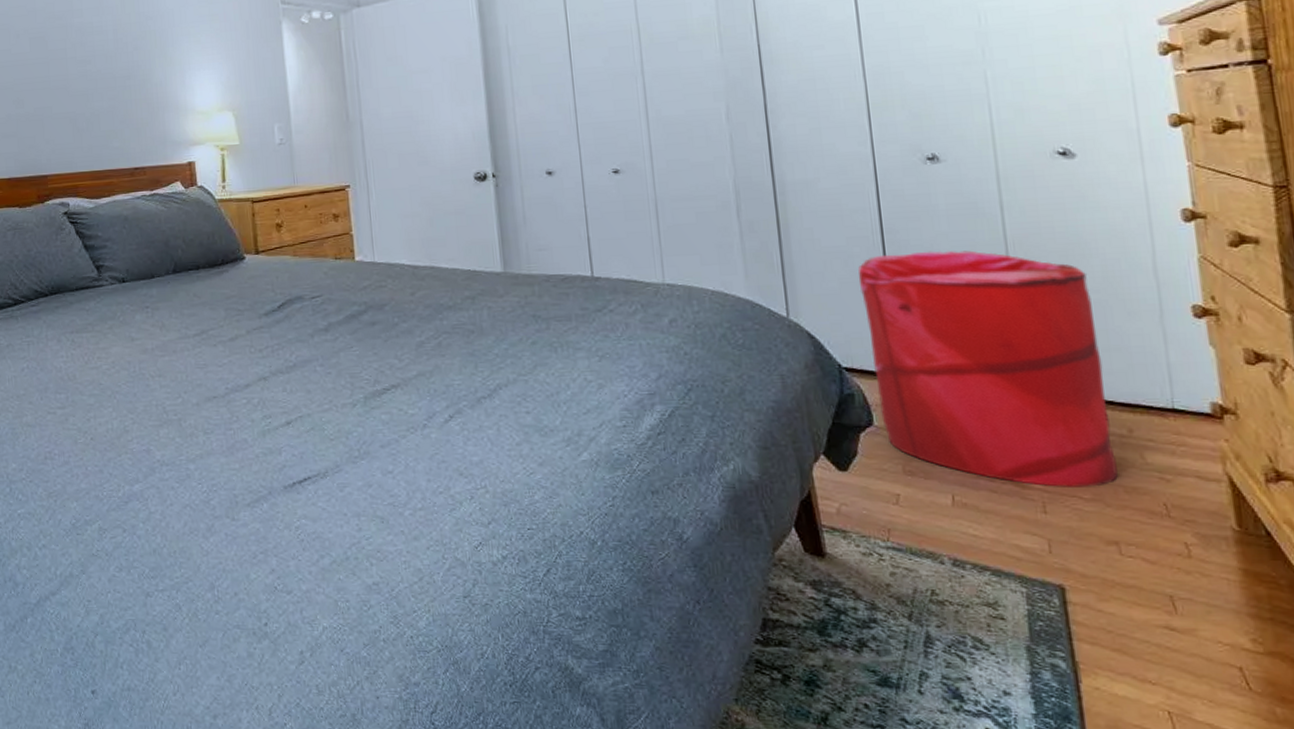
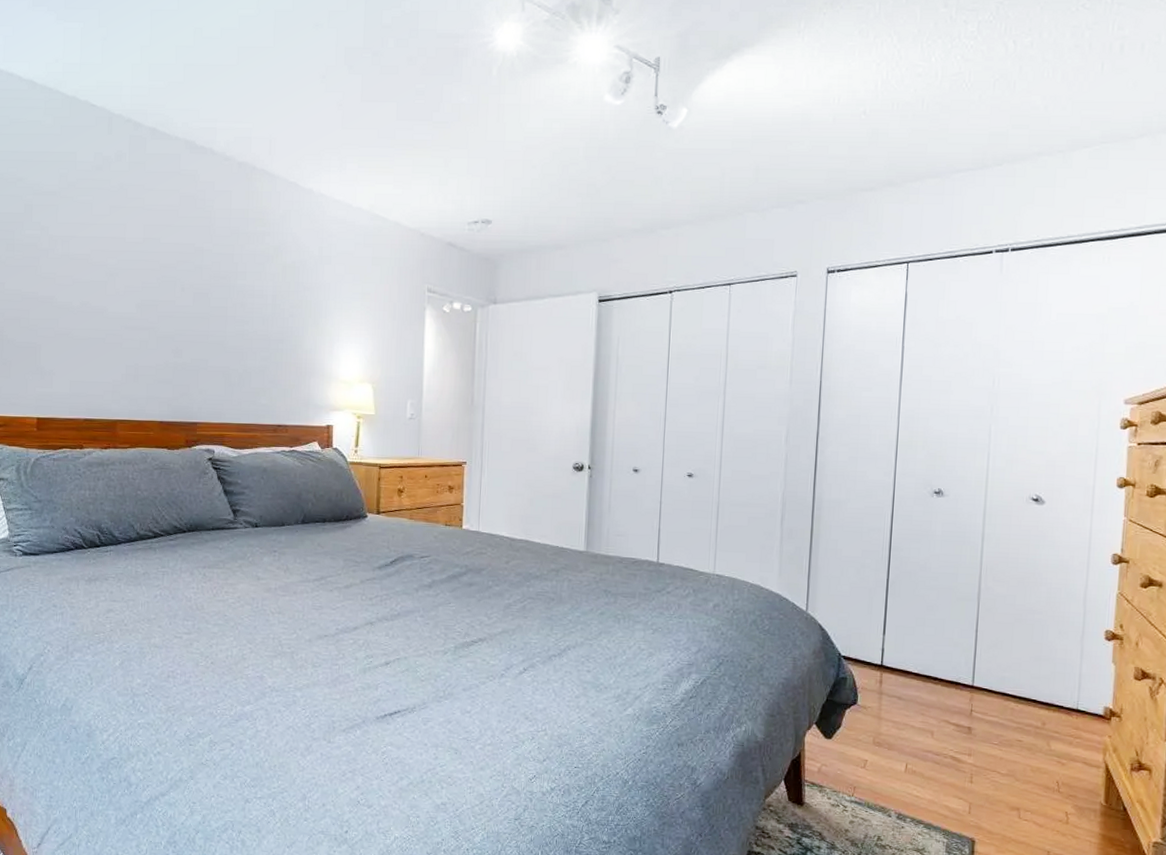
laundry hamper: present [858,250,1118,487] -> none [864,567,1035,765]

